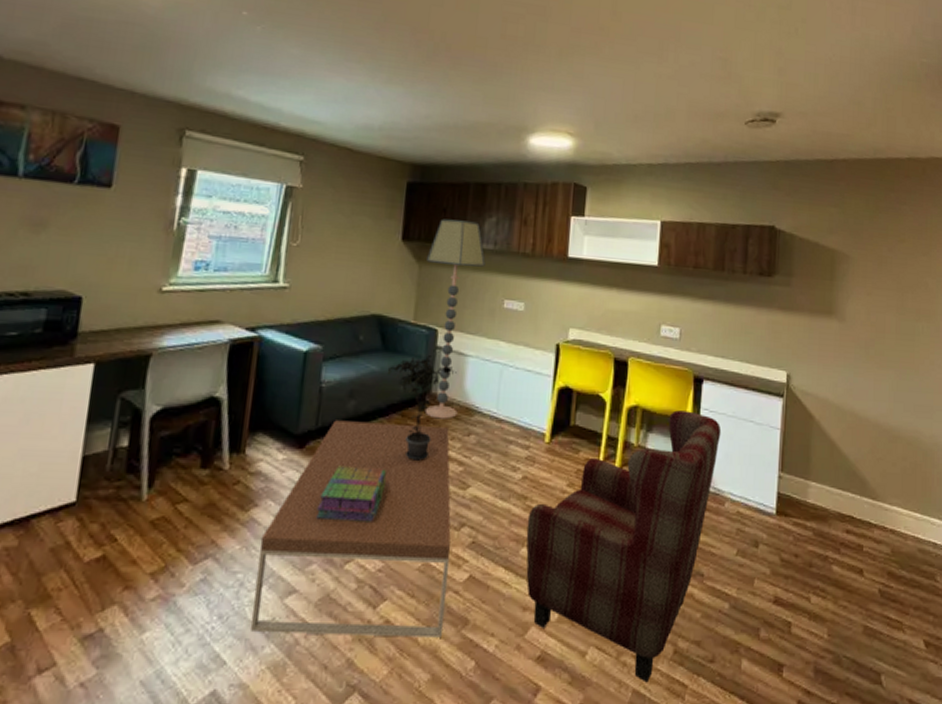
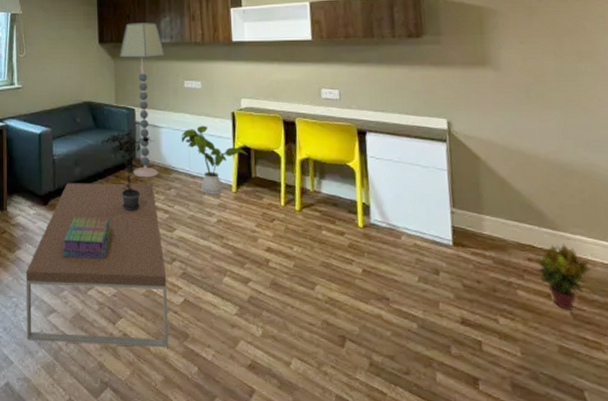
house plant: none [490,357,569,446] -> present [181,125,248,196]
armchair: present [526,410,722,683] -> none [226,159,390,390]
potted plant: none [853,515,904,587] -> present [535,244,592,310]

